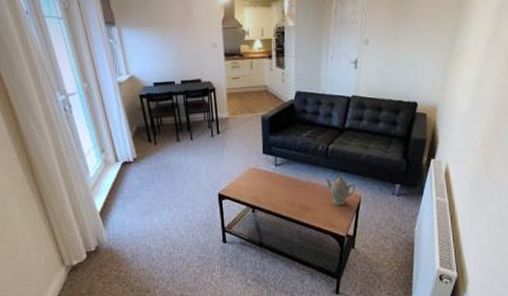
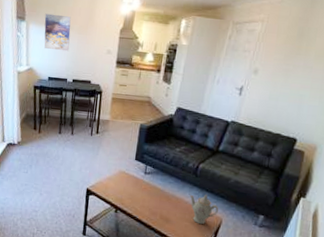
wall art: none [136,13,171,53] -> present [44,13,71,52]

